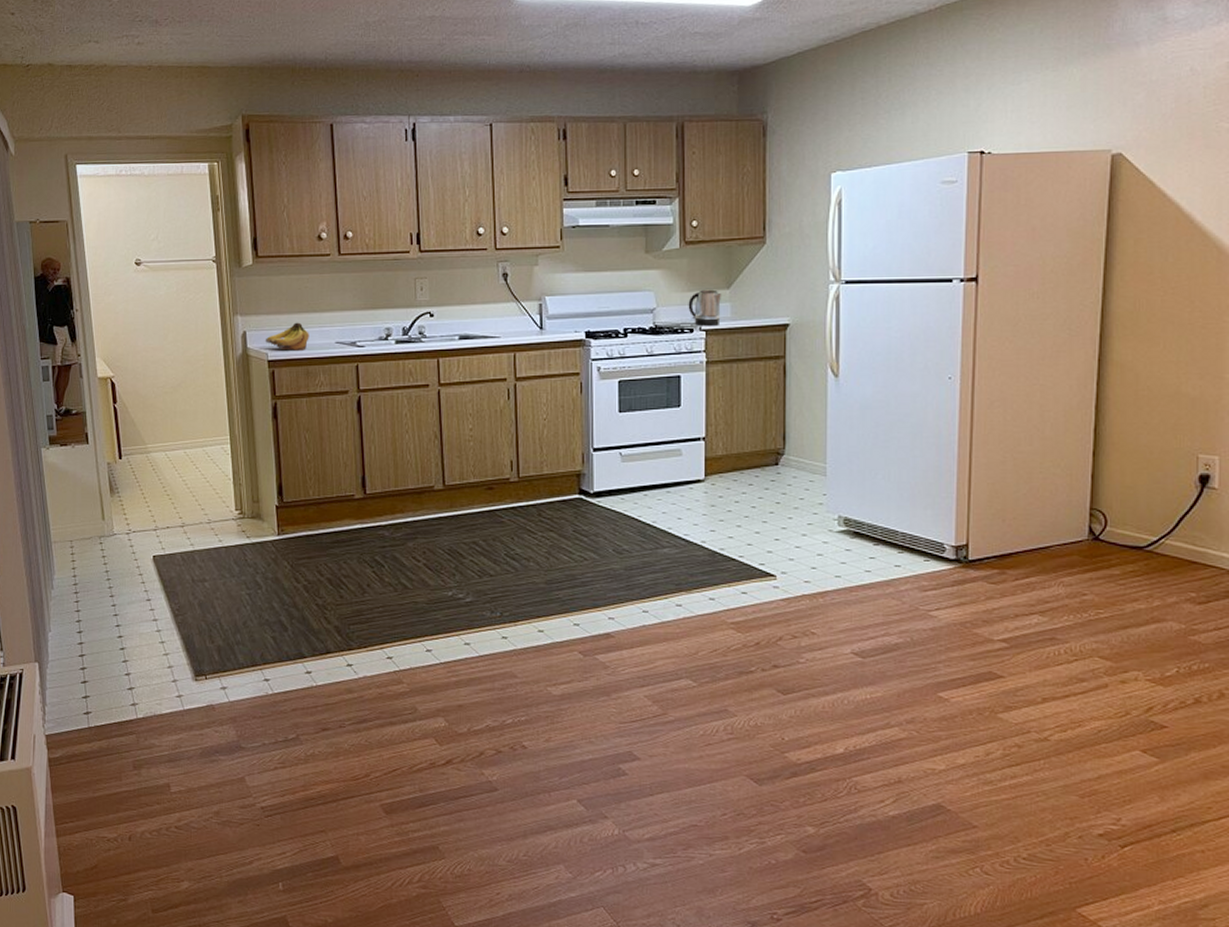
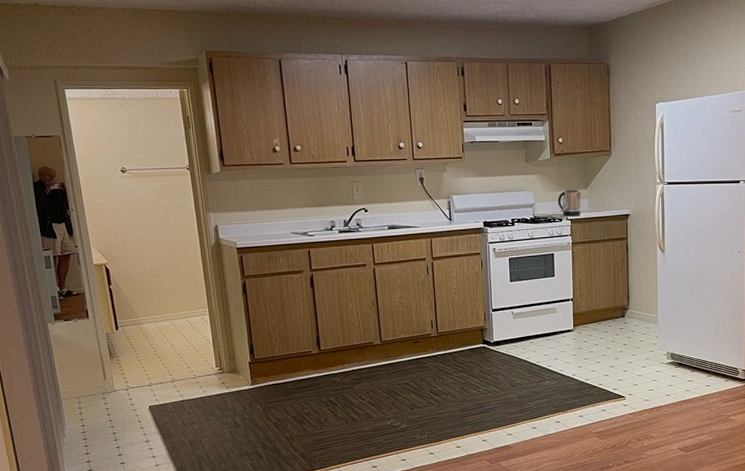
fruit: present [265,322,309,352] -> none [233,217,270,241]

